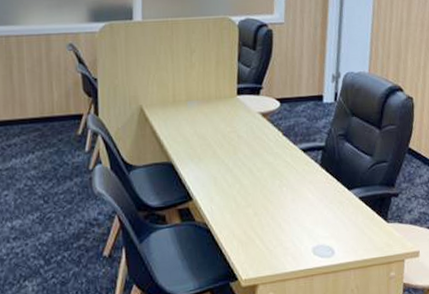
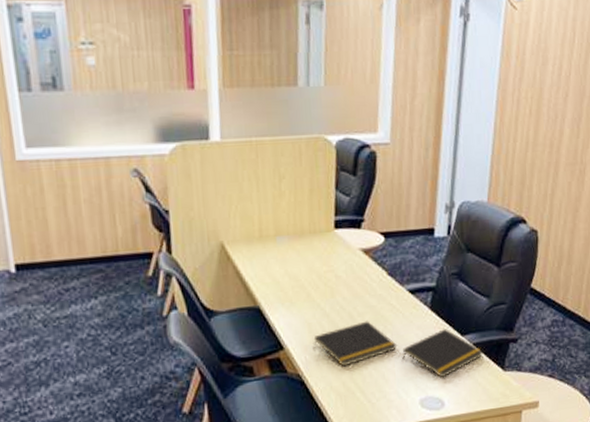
notepad: none [218,176,292,217] -> present [313,321,398,367]
notepad: none [295,183,369,228] -> present [401,328,484,378]

